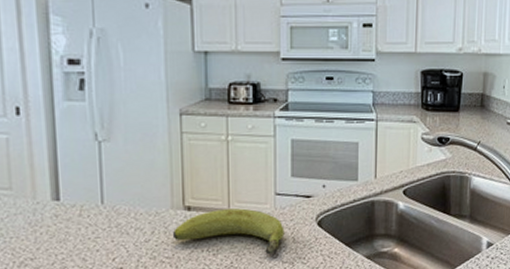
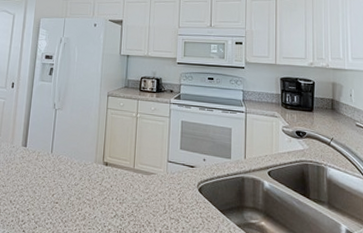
fruit: present [173,208,285,255] -> none [94,168,173,210]

